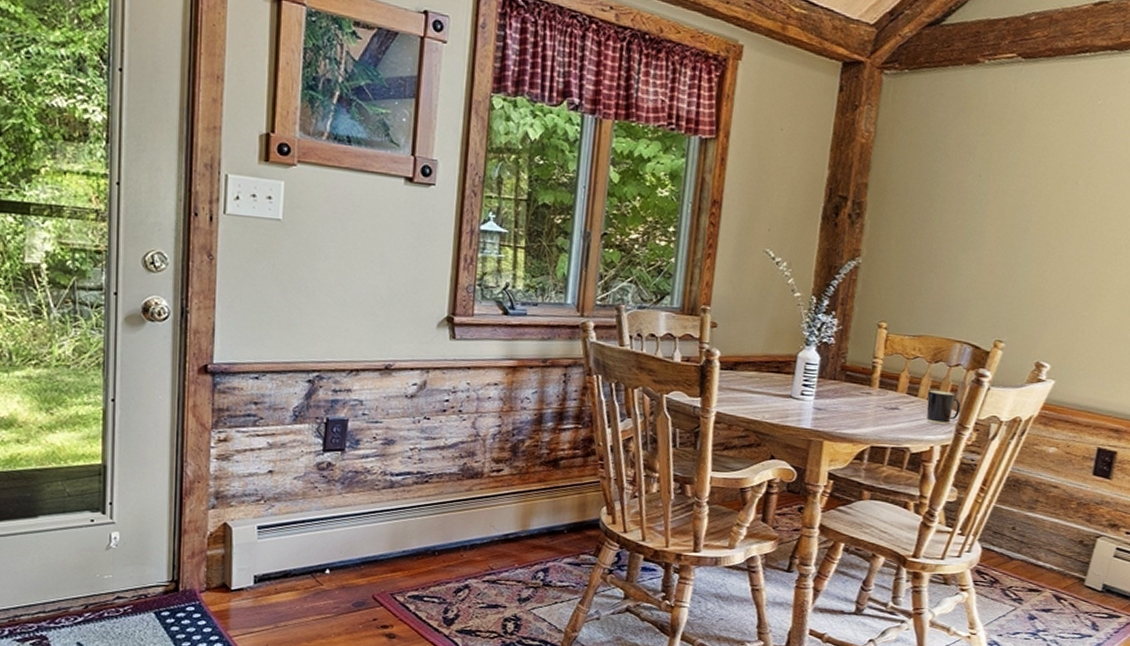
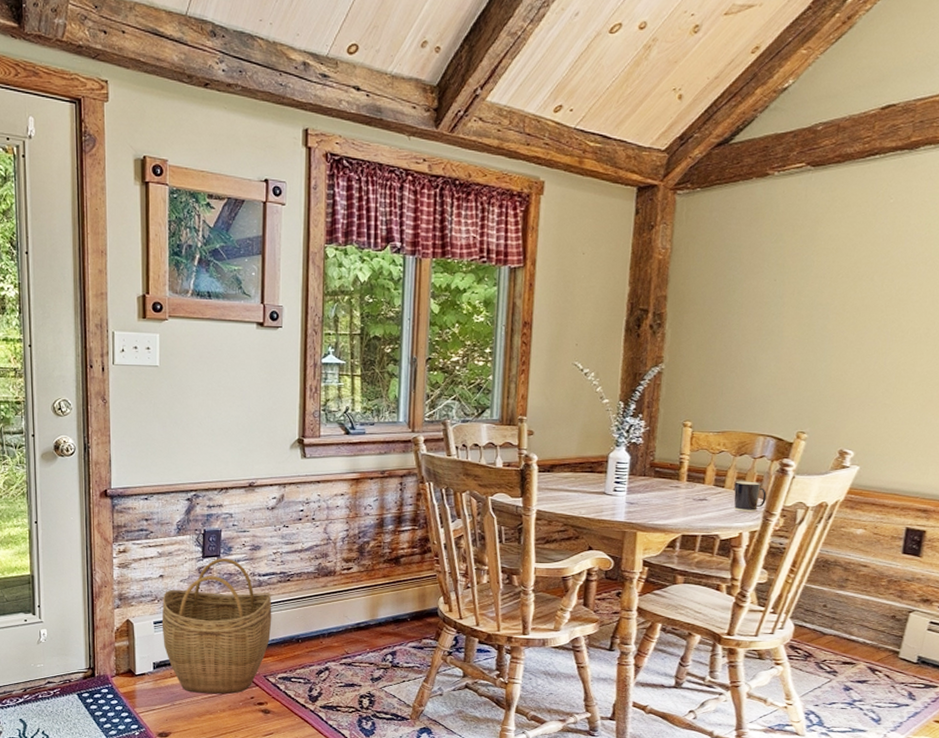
woven basket: none [267,452,405,615] -> present [161,558,272,694]

